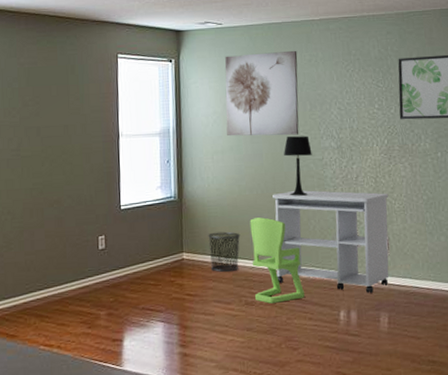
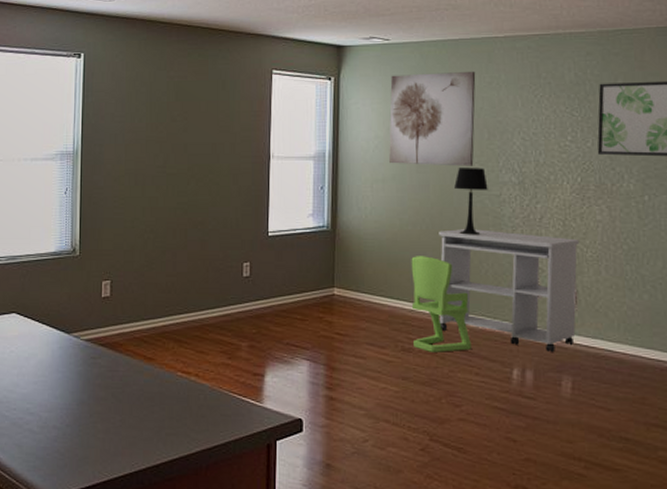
waste bin: present [208,231,241,273] -> none [363,268,400,314]

